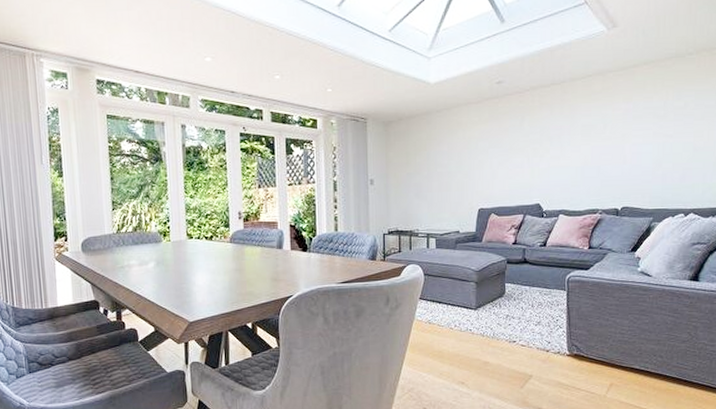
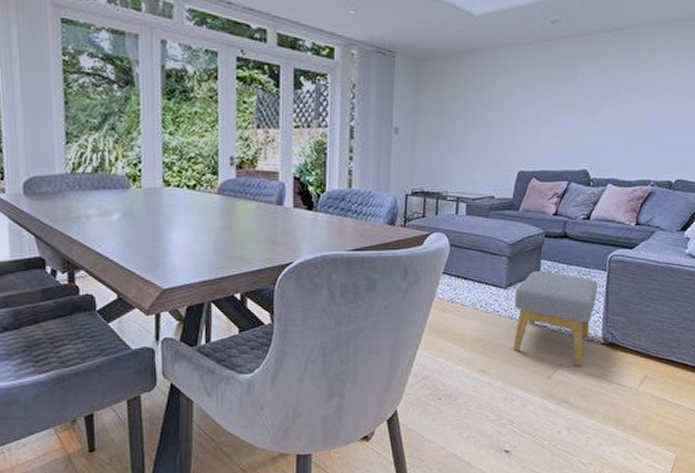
footstool: none [484,293,559,376] -> present [513,271,598,366]

